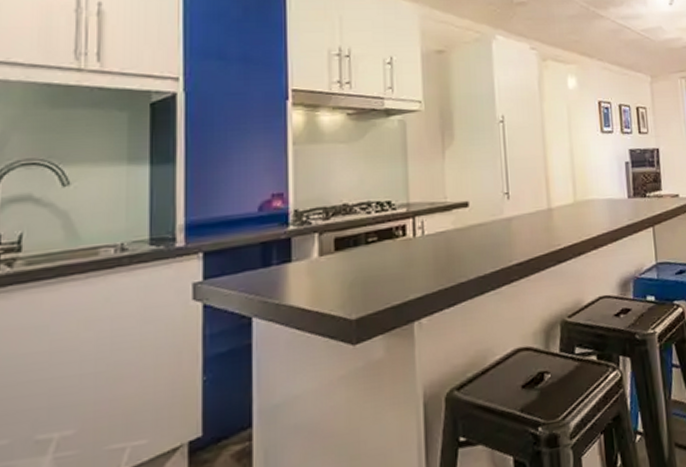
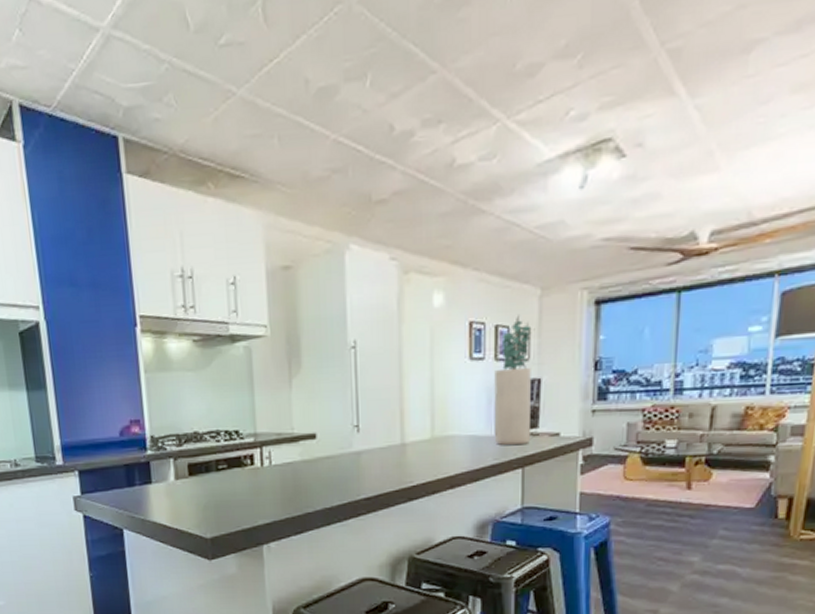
vase: none [622,97,656,207] -> present [494,315,532,446]

